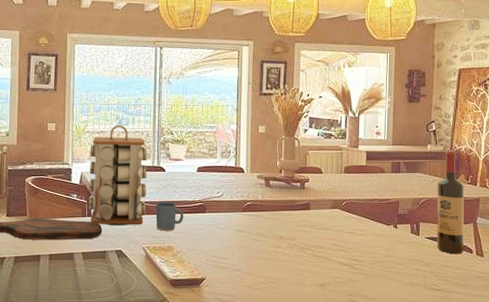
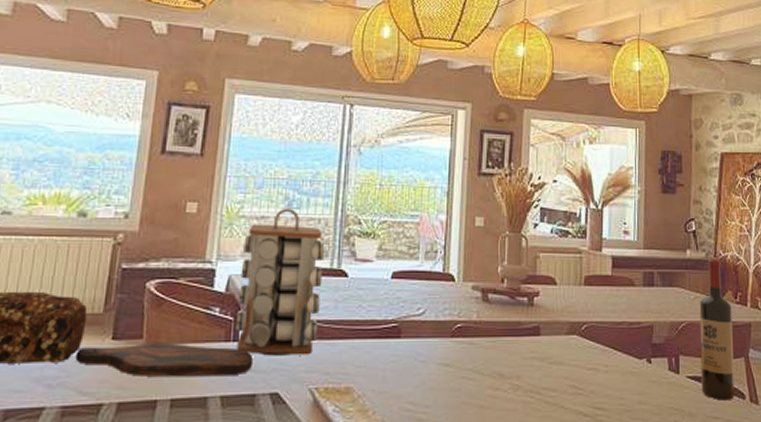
mug: present [155,202,184,231] -> none [330,321,370,364]

